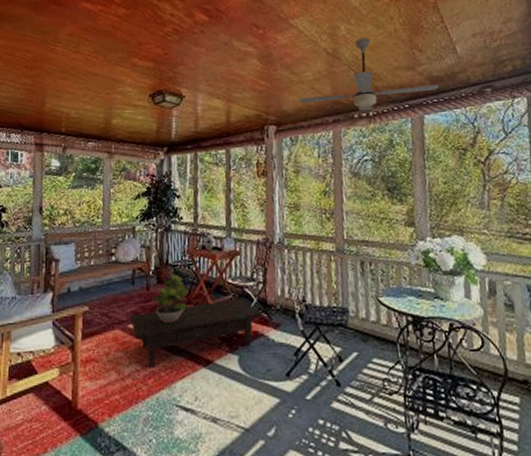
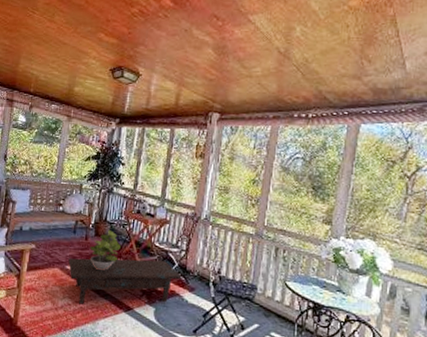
ceiling fan: present [298,37,439,111] -> none [244,42,381,112]

